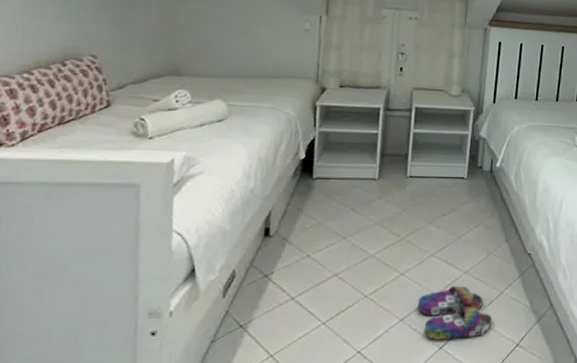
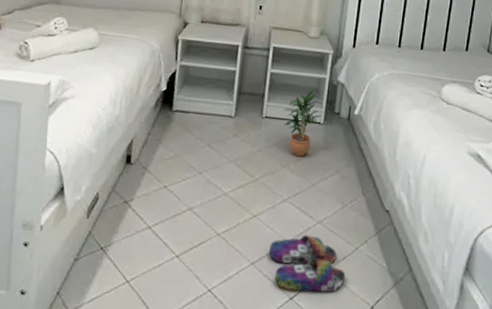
potted plant: none [428,144,465,212] -> present [284,87,321,157]

